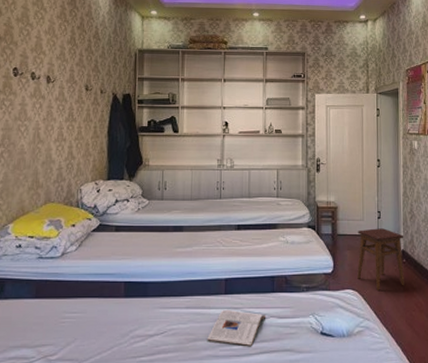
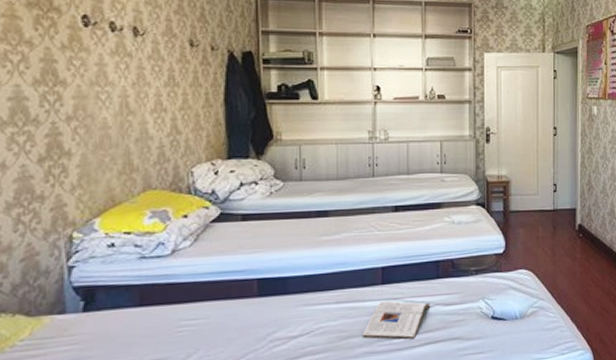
stool: present [357,228,404,290] -> none [531,202,581,268]

